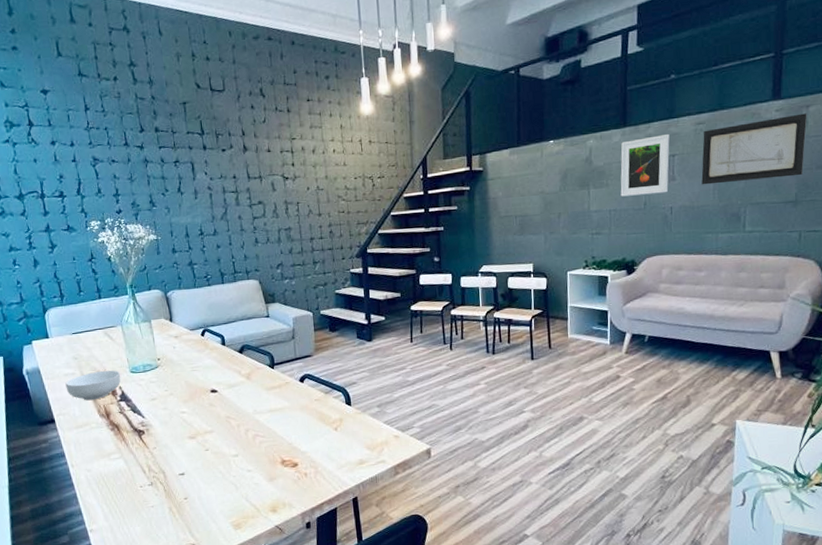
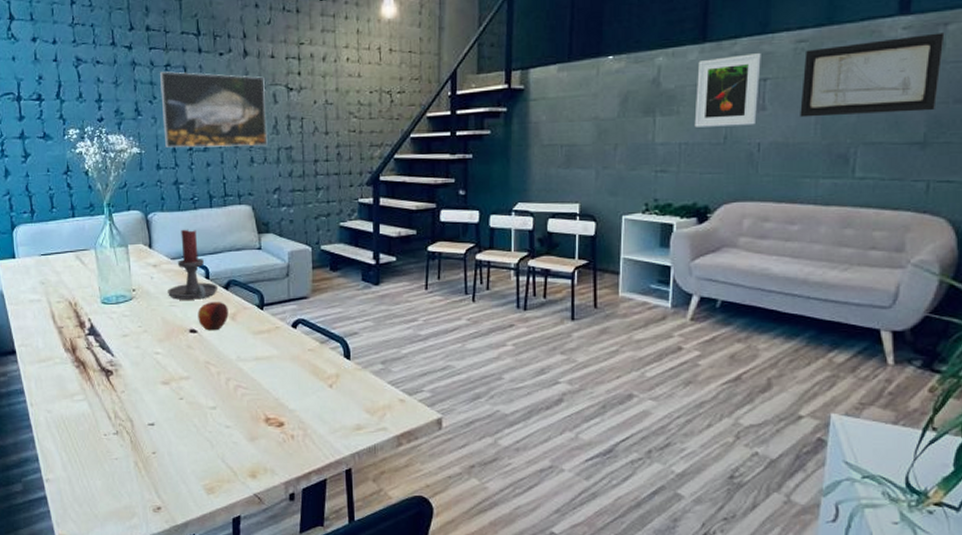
cereal bowl: present [65,370,121,401] -> none [30,298,91,332]
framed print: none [170,167,269,234] -> present [160,71,268,148]
candle holder: none [189,303,233,365] -> present [168,229,217,300]
apple: none [217,364,244,390] -> present [198,302,229,331]

